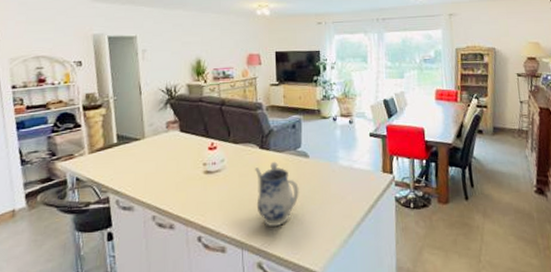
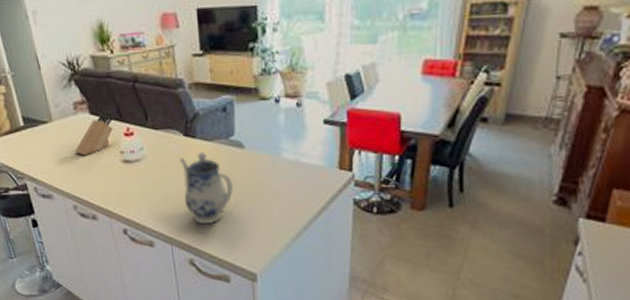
knife block: none [161,127,201,169] -> present [74,109,114,156]

